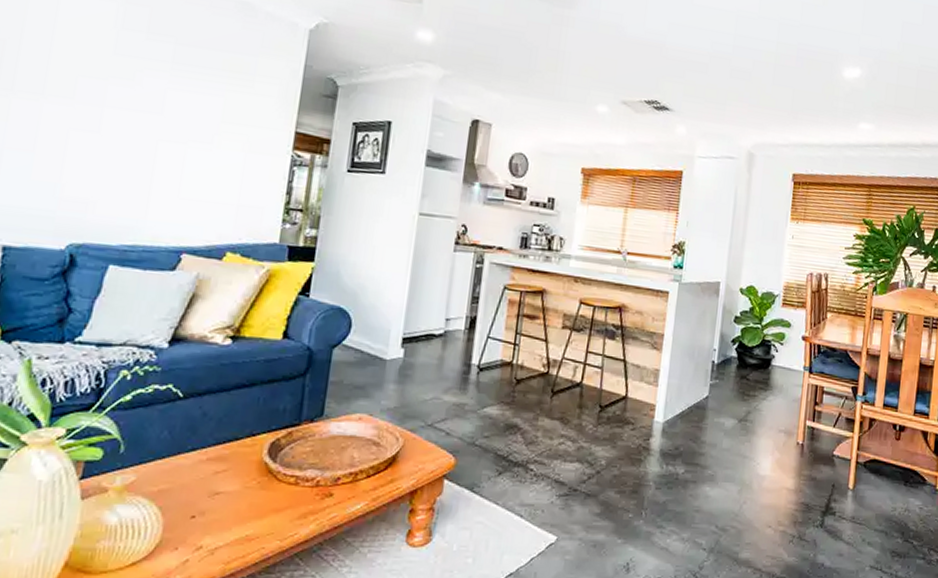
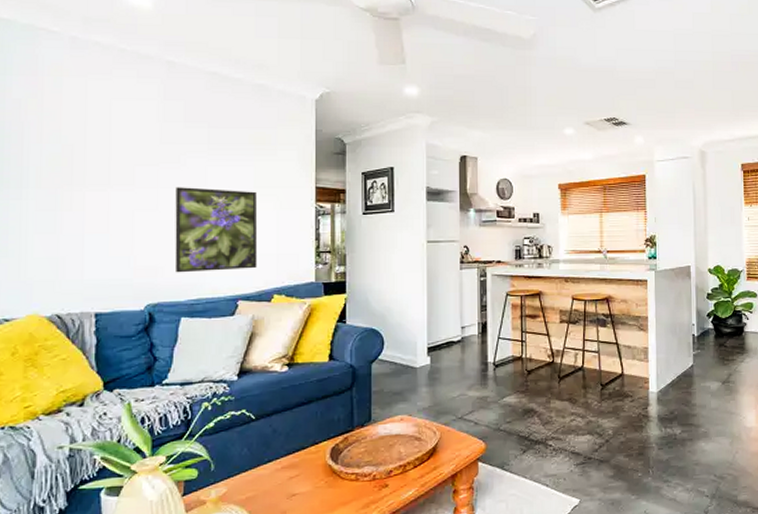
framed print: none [109,109,223,219] -> present [174,187,258,273]

